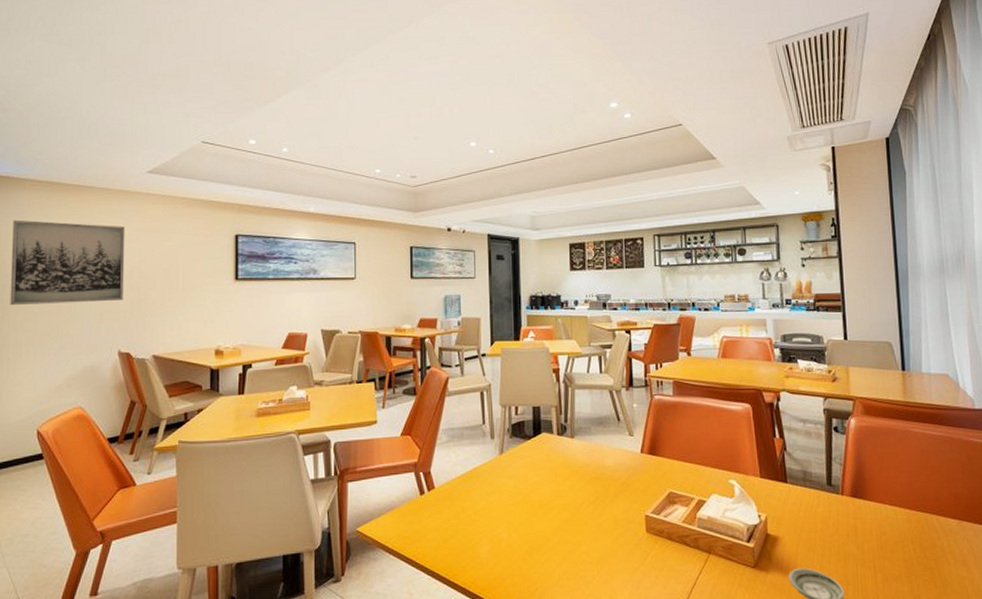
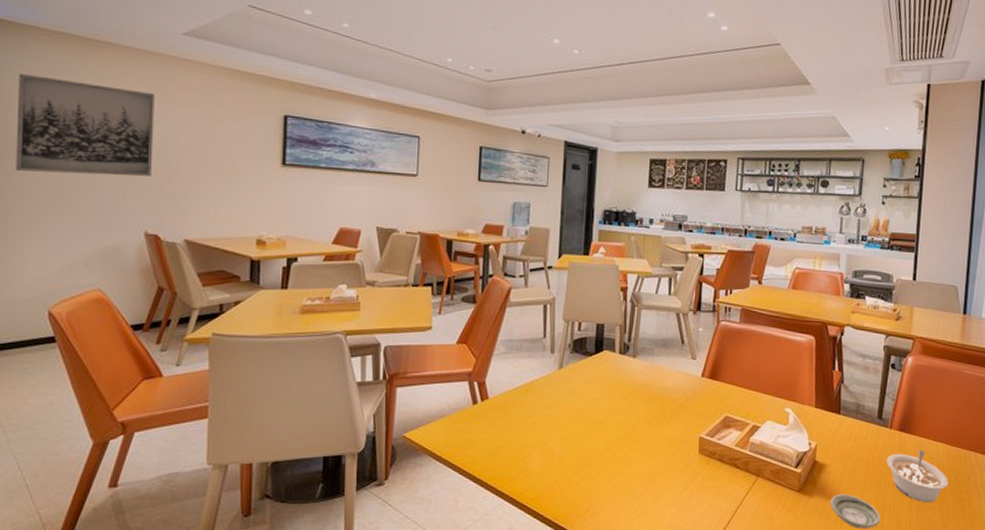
legume: none [842,516,913,573] -> present [886,450,948,503]

